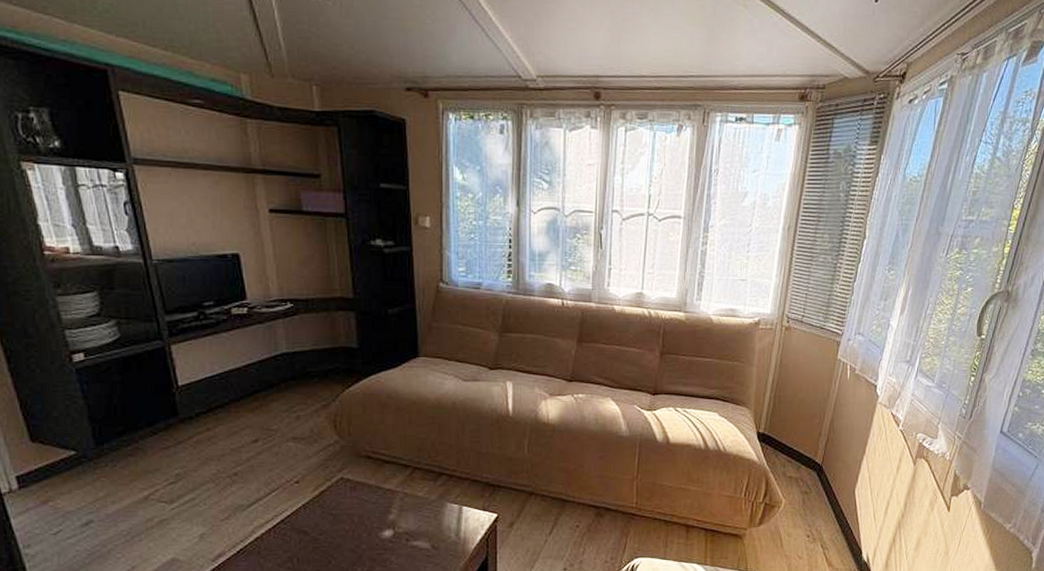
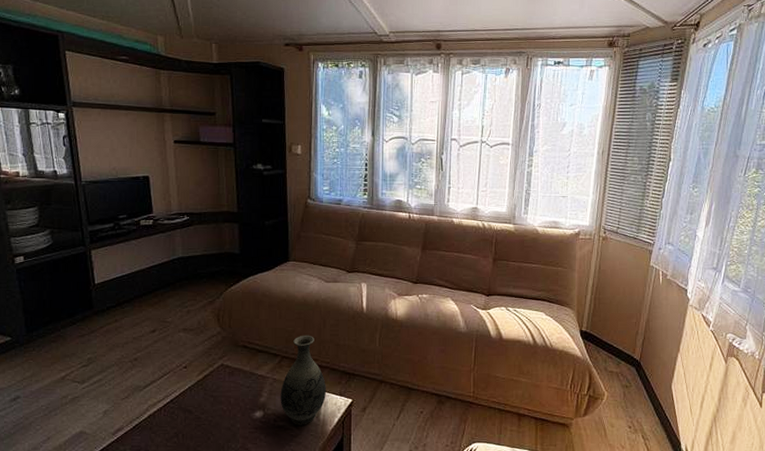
vase: none [413,442,466,545] -> present [280,335,326,425]

